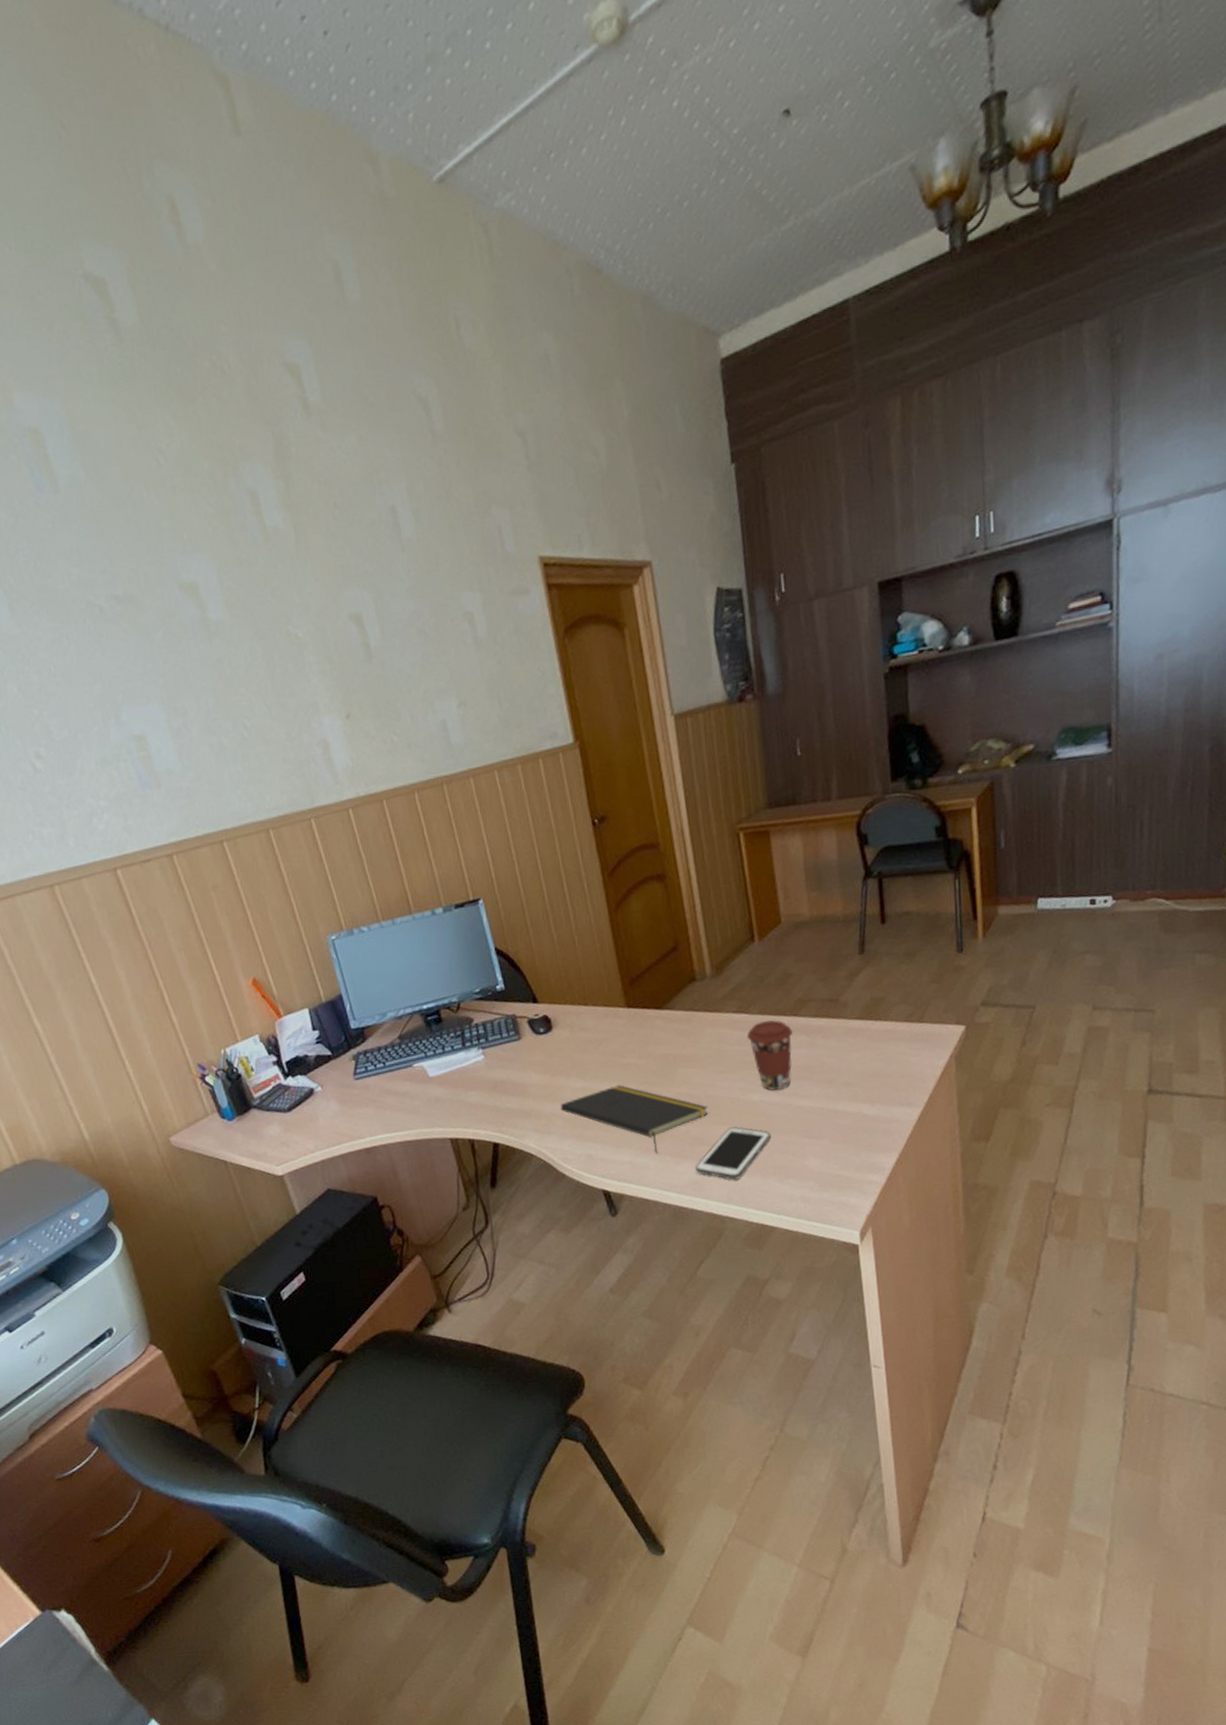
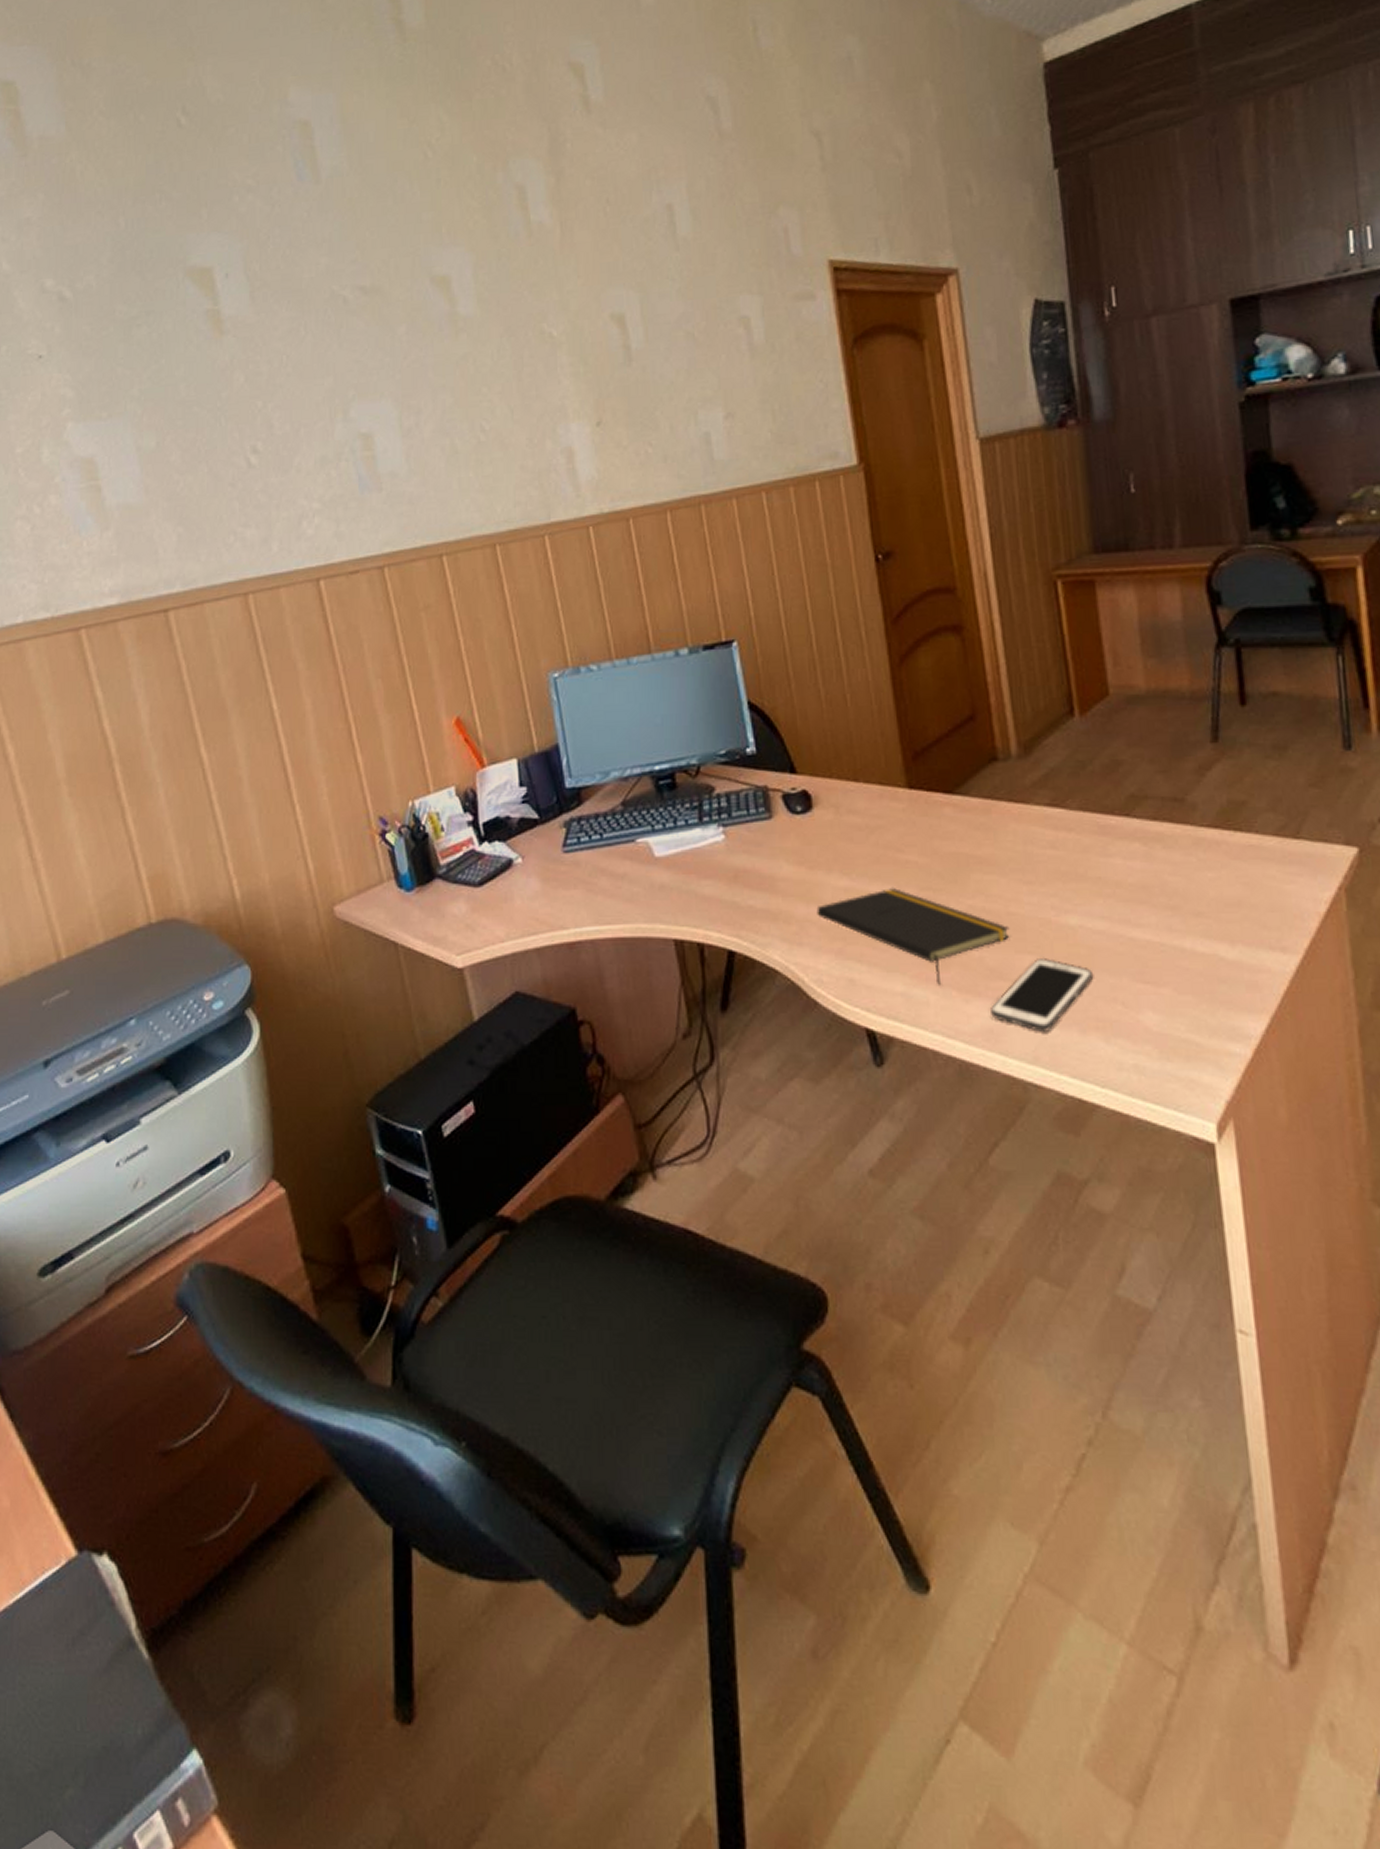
coffee cup: present [746,1019,793,1091] -> none [1062,818,1123,914]

